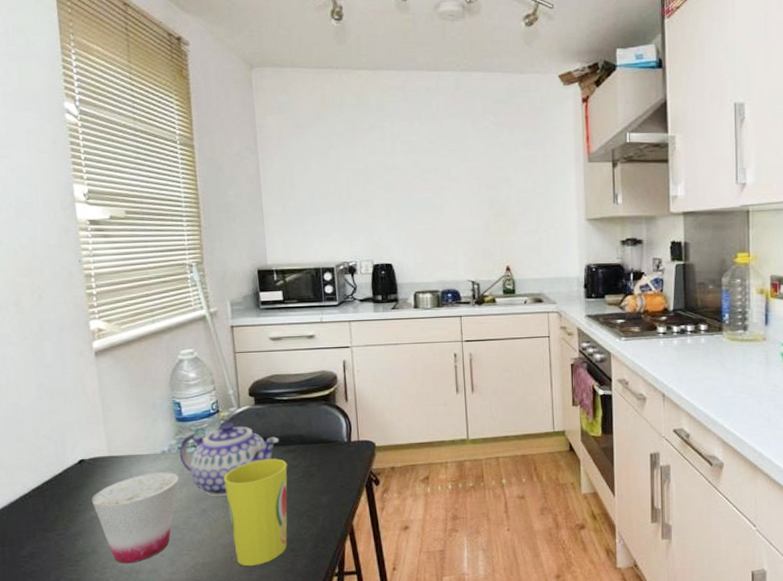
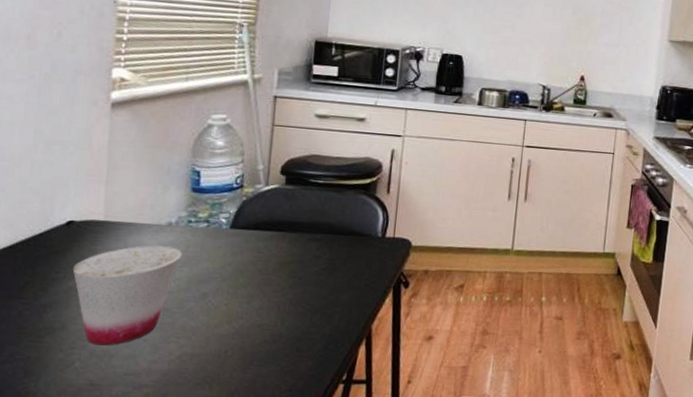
teapot: present [179,422,280,497] -> none [187,199,306,282]
cup: present [223,458,288,567] -> none [231,245,310,363]

